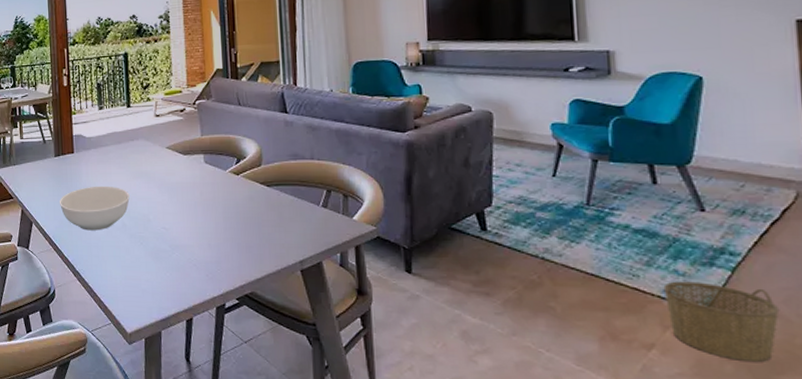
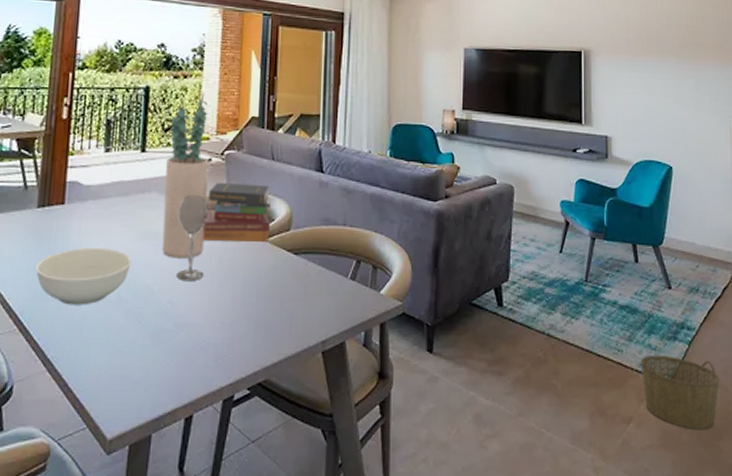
vase: none [148,53,187,193] -> present [161,92,209,258]
wineglass: none [162,139,190,211] -> present [176,194,209,282]
books: none [185,127,244,177] -> present [203,182,271,242]

